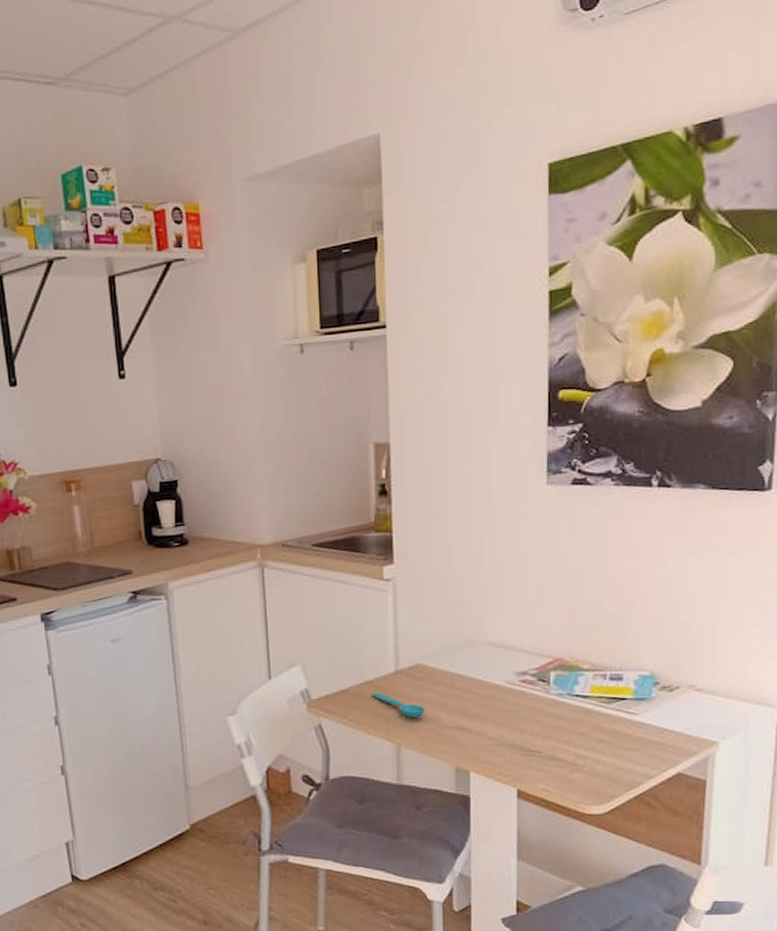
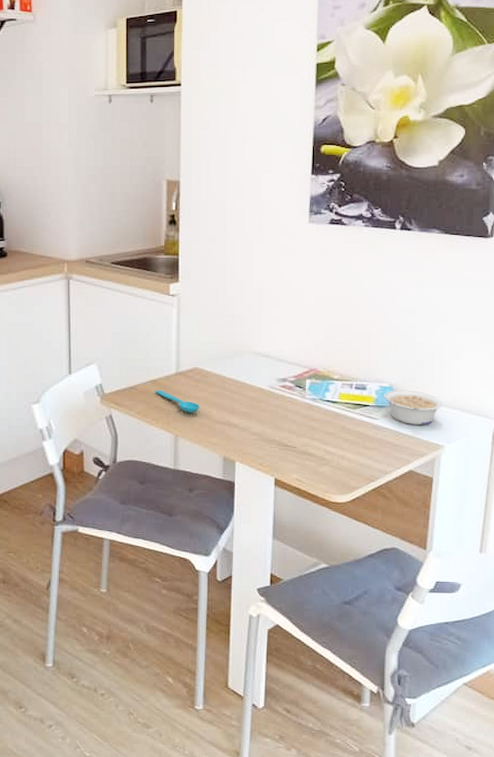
legume: none [645,678,715,720] -> present [384,390,443,426]

